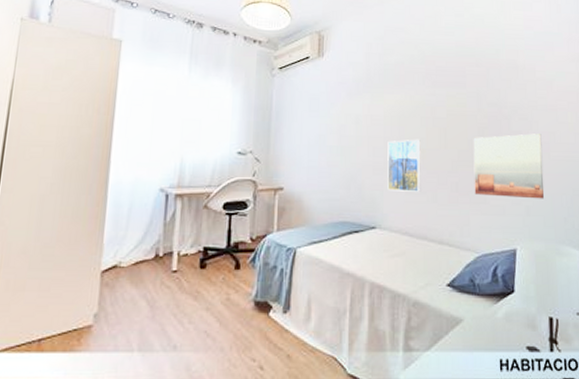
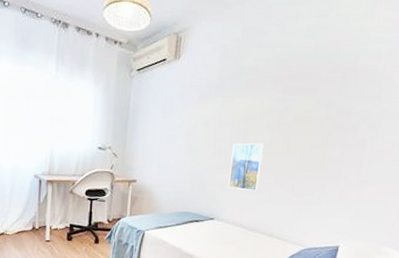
wall art: present [473,133,544,199] -> none [308,142,386,205]

